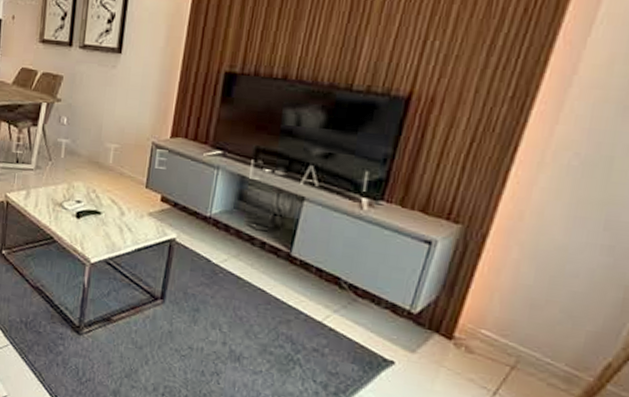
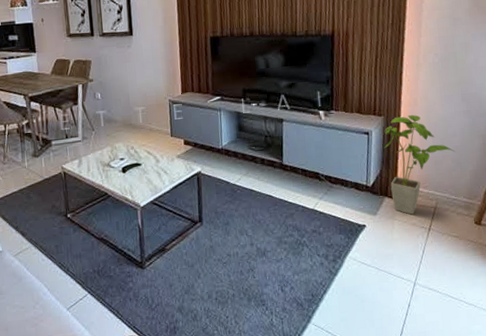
house plant: none [445,230,570,367] -> present [383,114,455,215]

